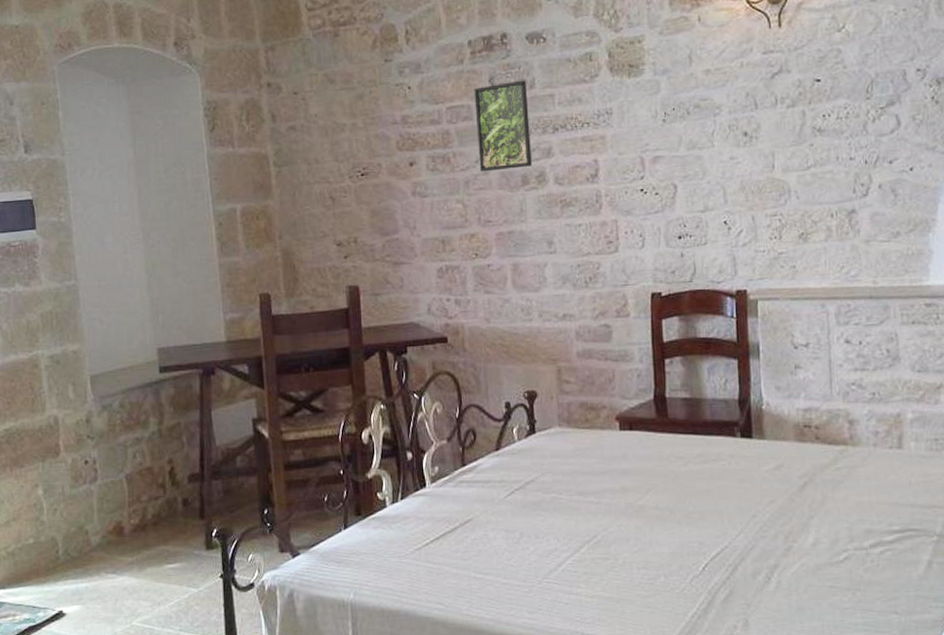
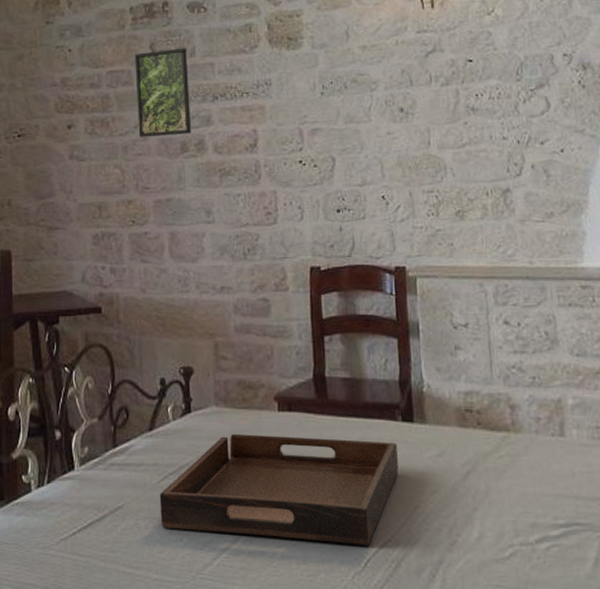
serving tray: none [506,451,737,551] -> present [159,433,399,545]

